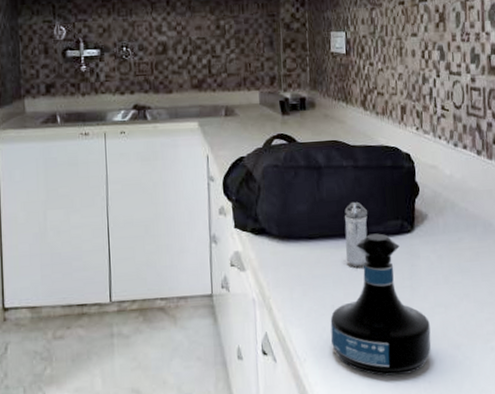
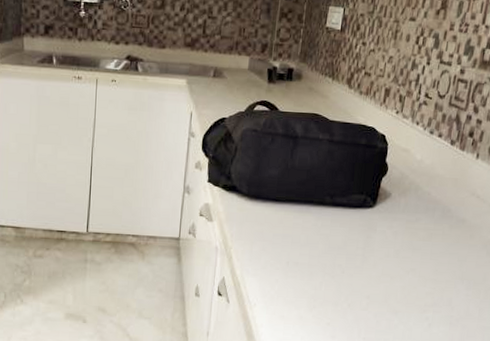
tequila bottle: present [330,233,431,376] -> none [281,204,374,330]
shaker: present [344,201,368,267] -> none [307,173,334,232]

